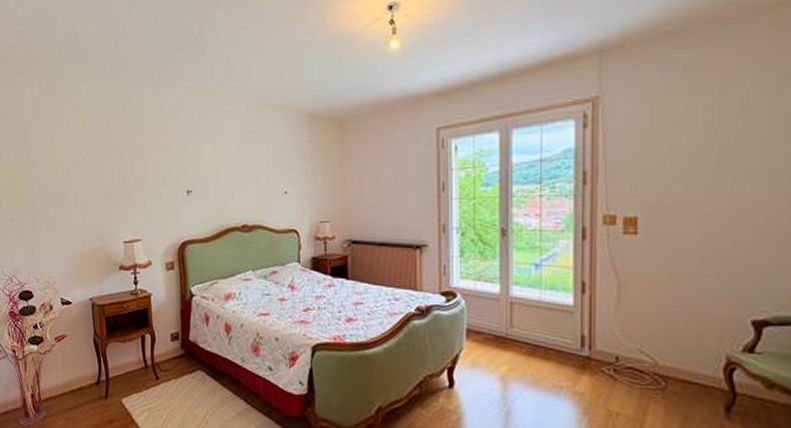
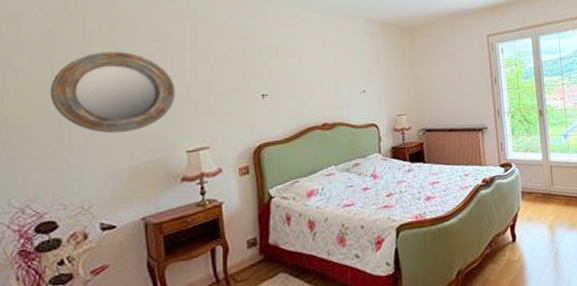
home mirror: none [27,144,115,220] -> present [50,51,175,134]

